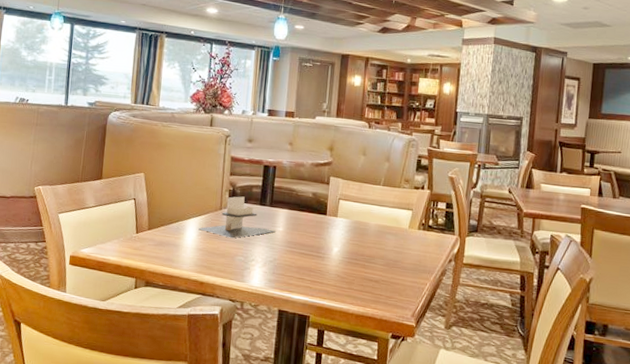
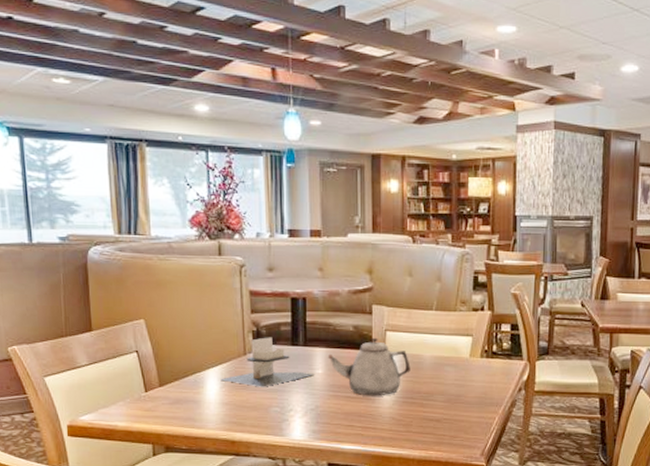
teapot: none [289,204,357,255] -> present [328,337,411,396]

